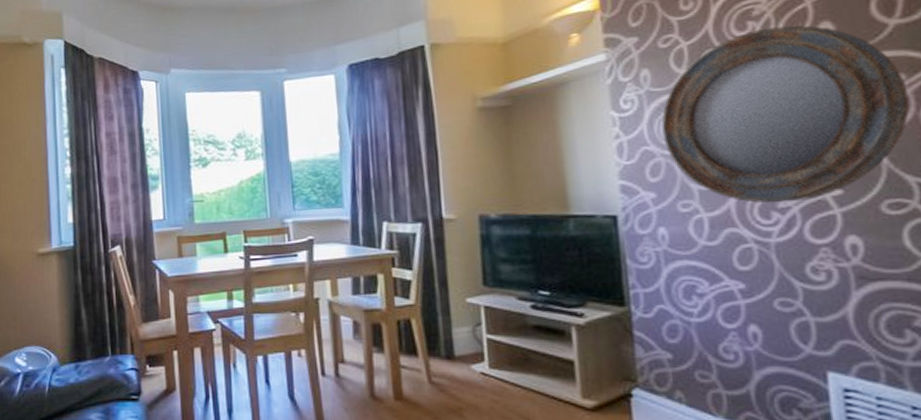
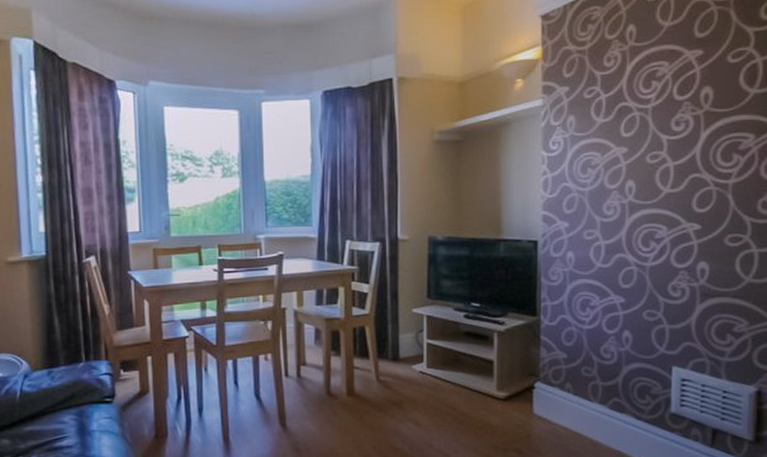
home mirror: present [661,25,910,204] -> none [579,87,755,235]

